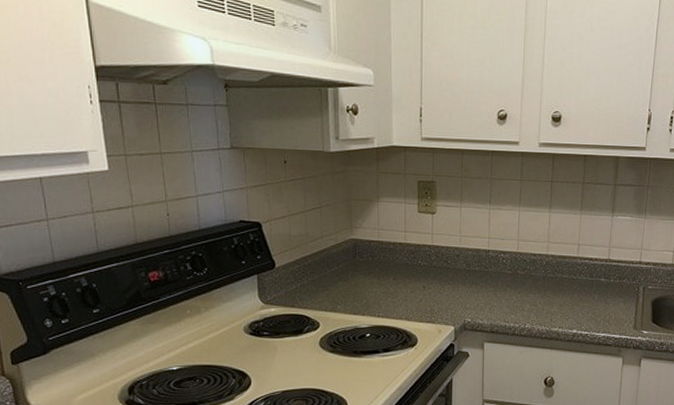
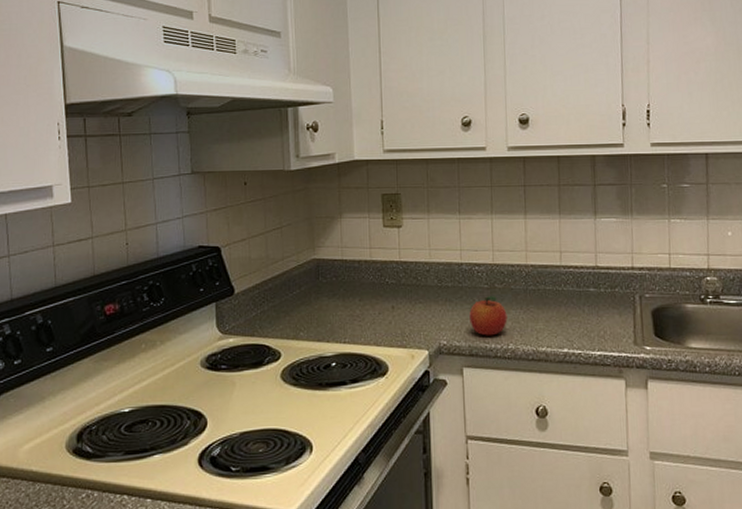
fruit: none [493,281,526,316] -> present [469,296,508,336]

